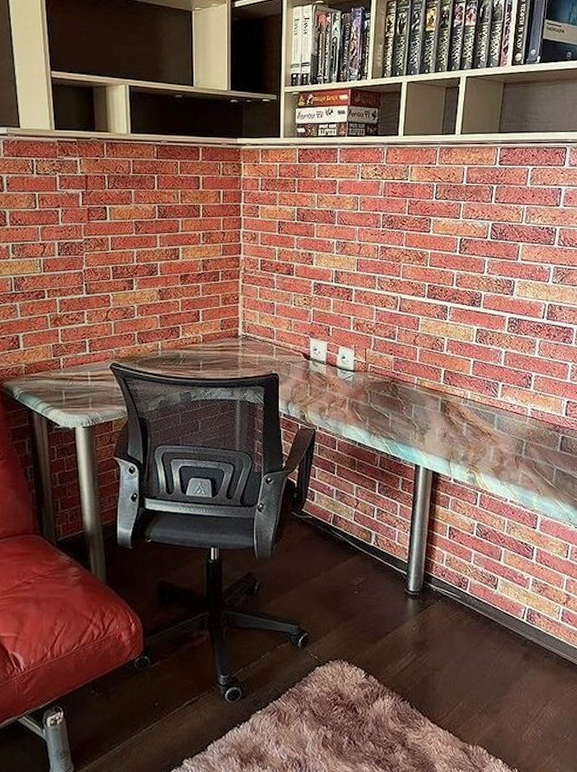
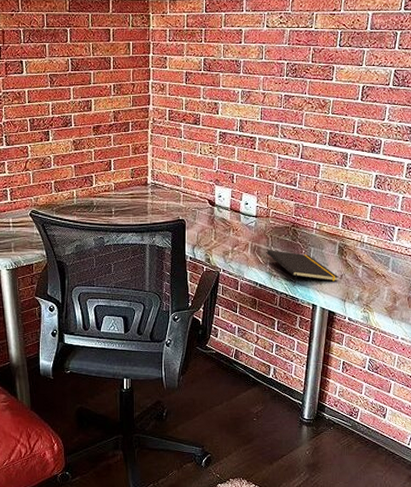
notepad: none [365,406,443,445] -> present [266,250,339,286]

